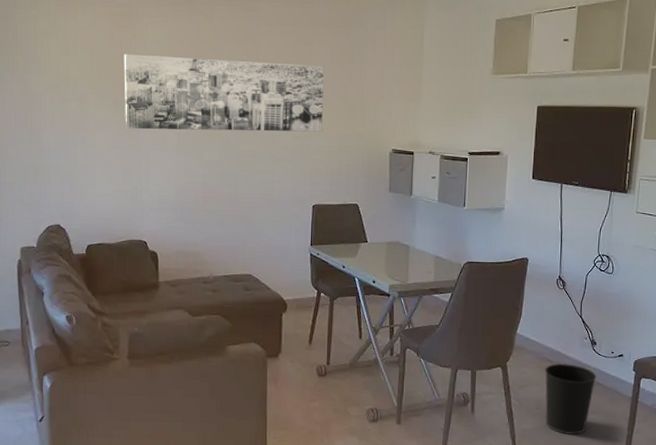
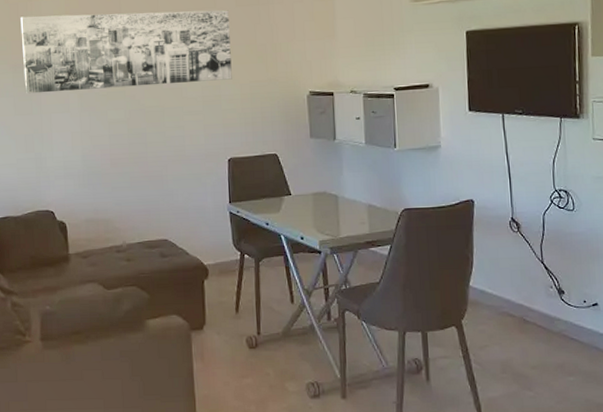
wastebasket: present [545,363,597,435] -> none [507,317,569,402]

